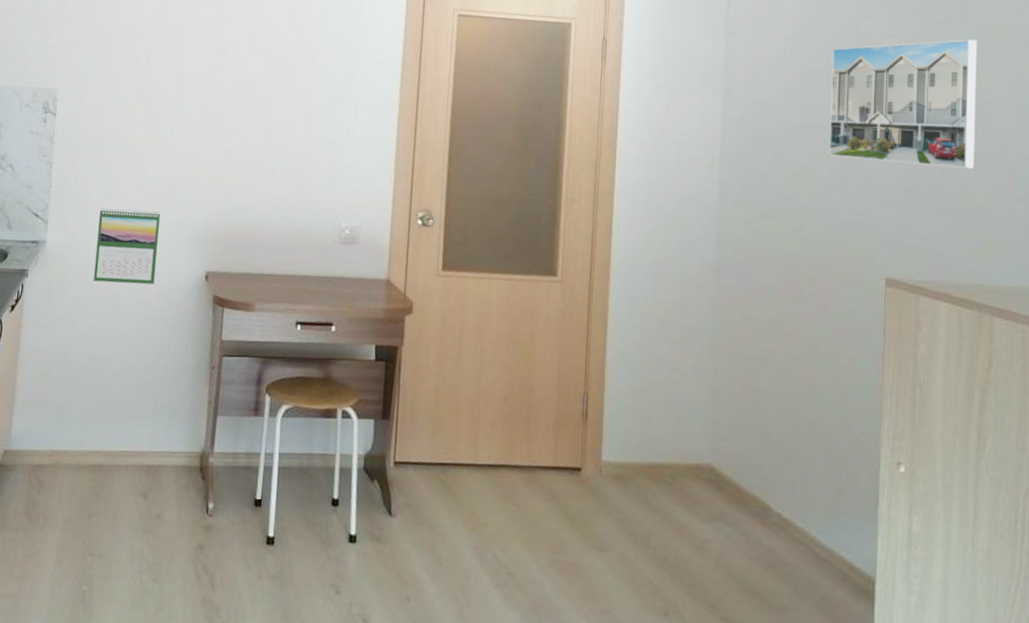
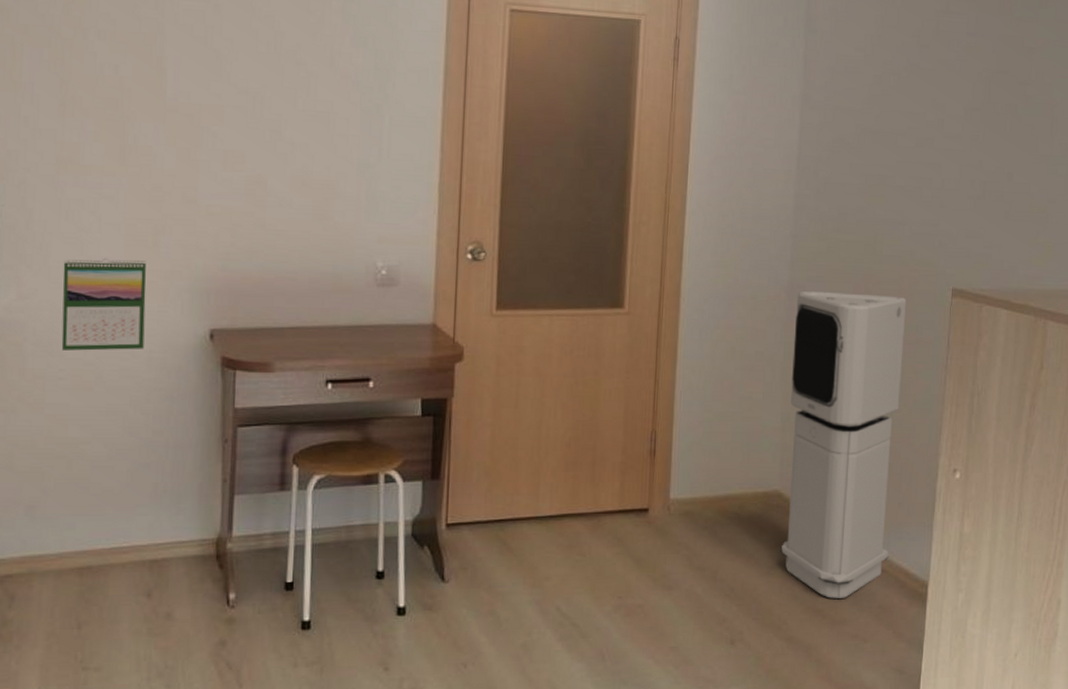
air purifier: none [714,271,838,584] -> present [780,290,907,598]
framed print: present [829,39,979,170] -> none [904,37,1052,174]

